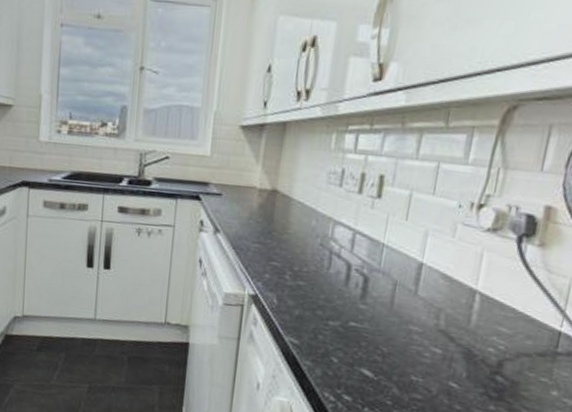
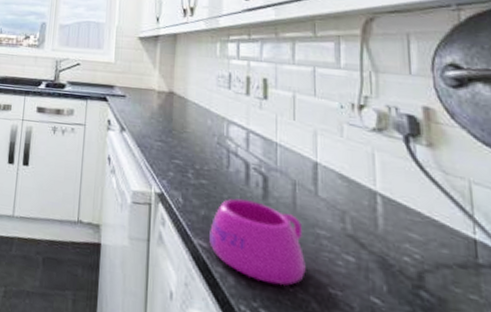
bowl: none [300,298,396,375] -> present [209,198,306,286]

